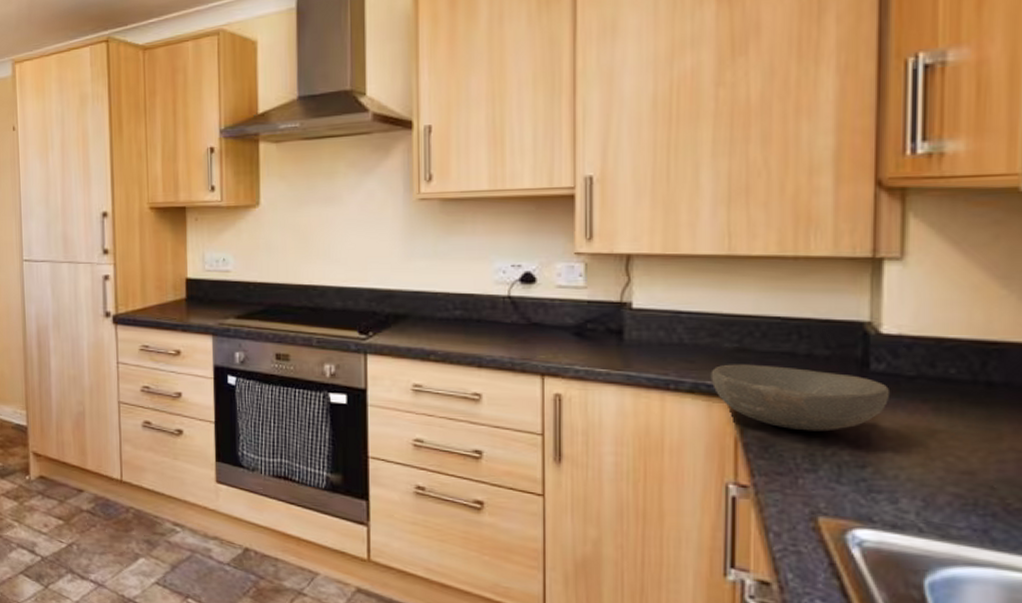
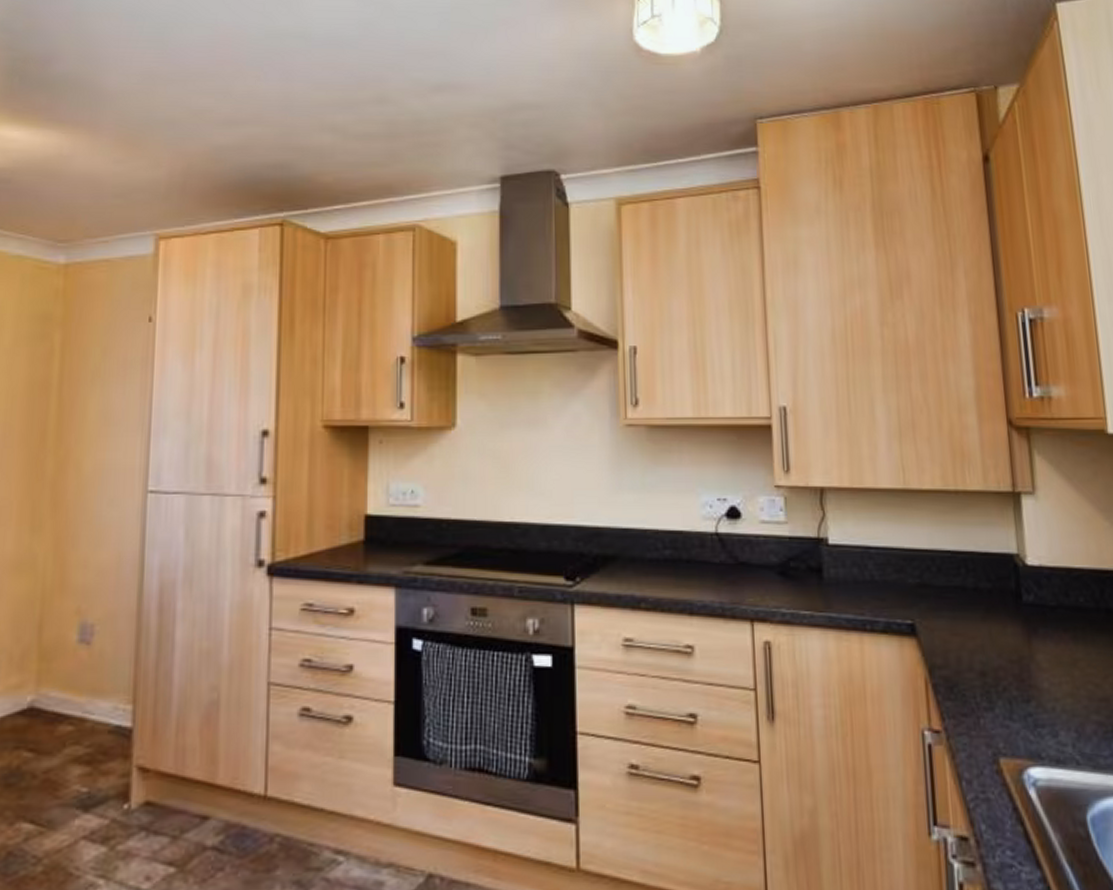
bowl: present [710,364,891,432] -> none [899,600,1040,667]

